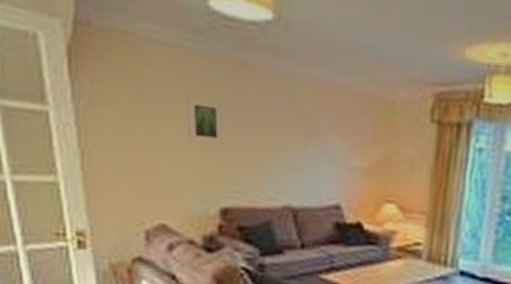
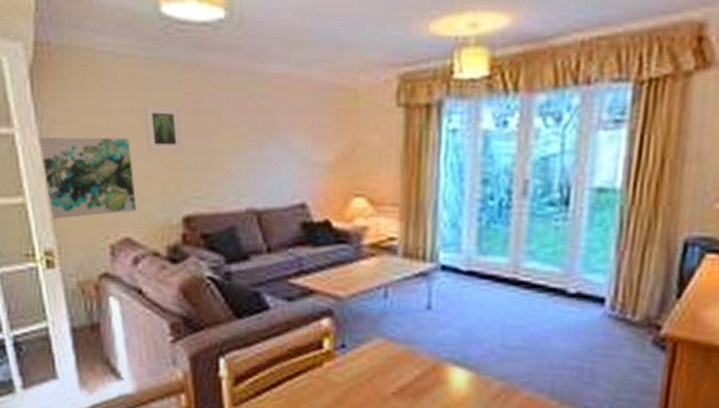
wall art: none [75,117,174,201] -> present [39,137,137,220]

